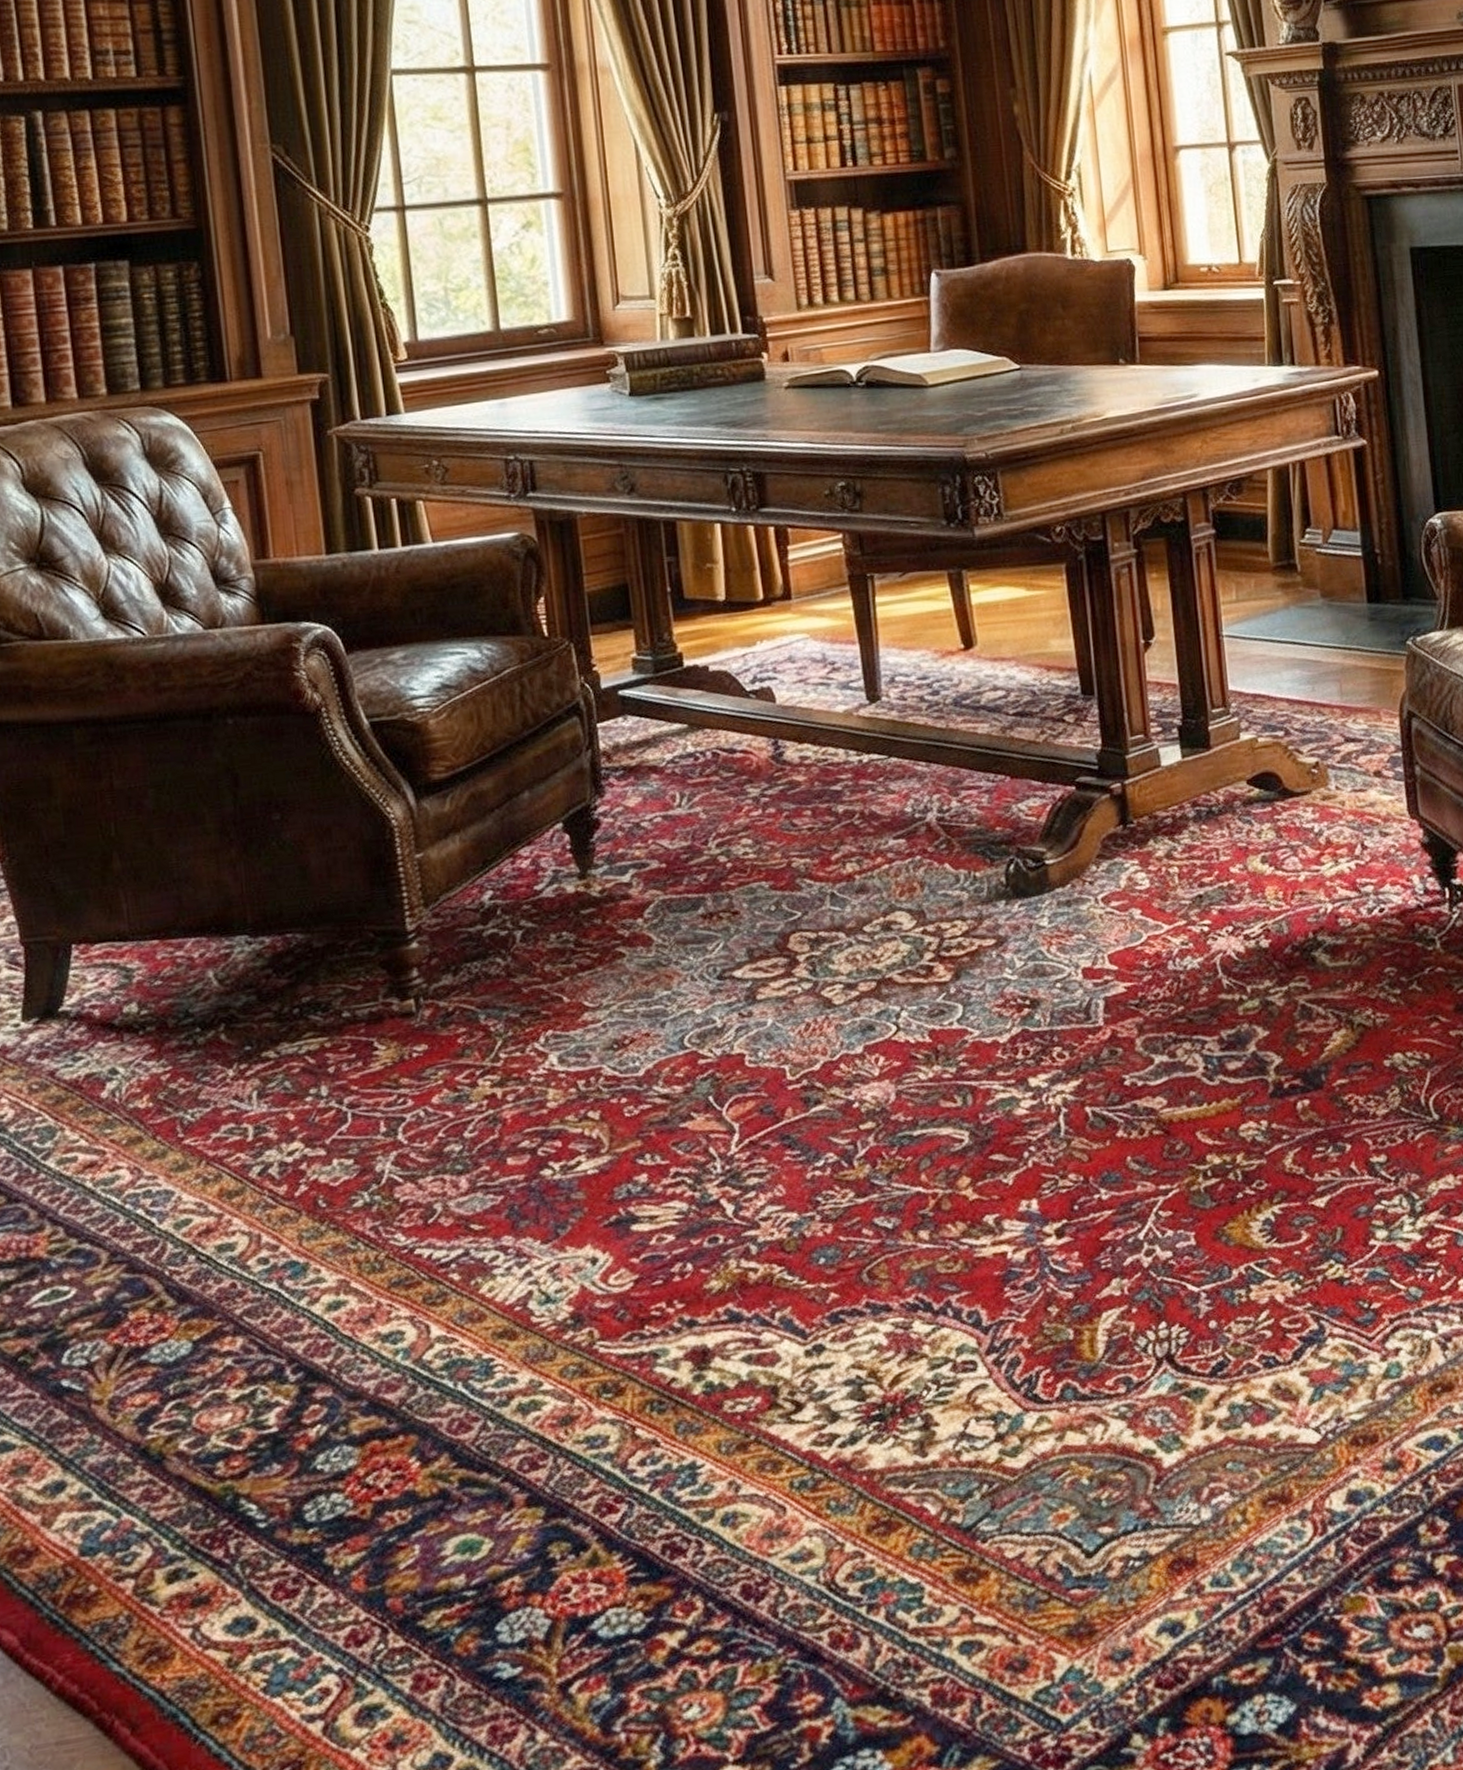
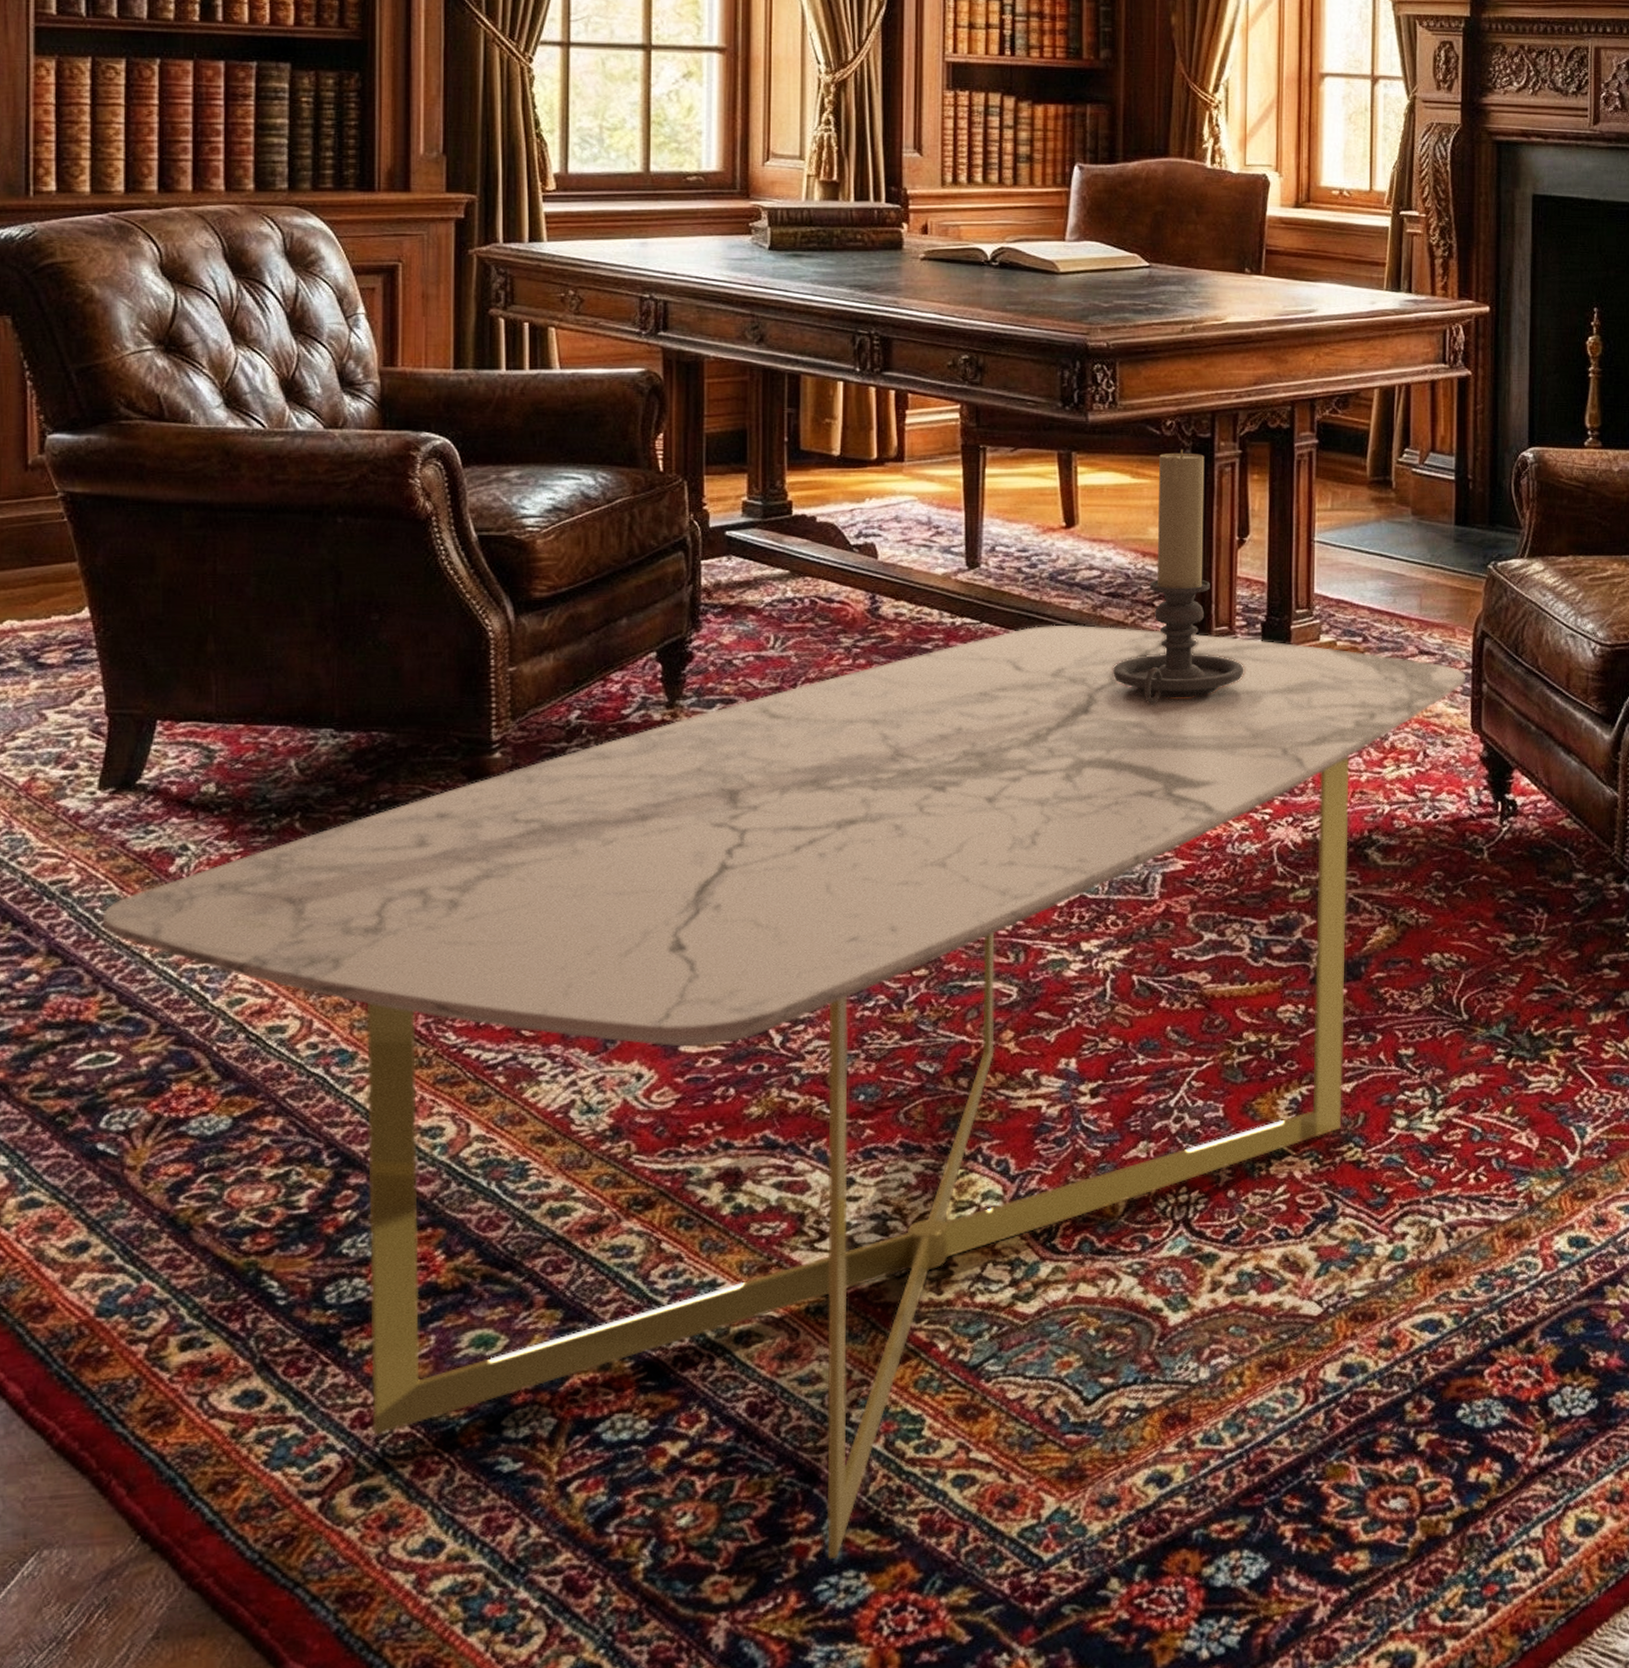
coffee table: none [40,744,1398,1740] -> present [102,624,1467,1559]
candle holder: none [1028,555,1166,824] -> present [1112,449,1244,705]

